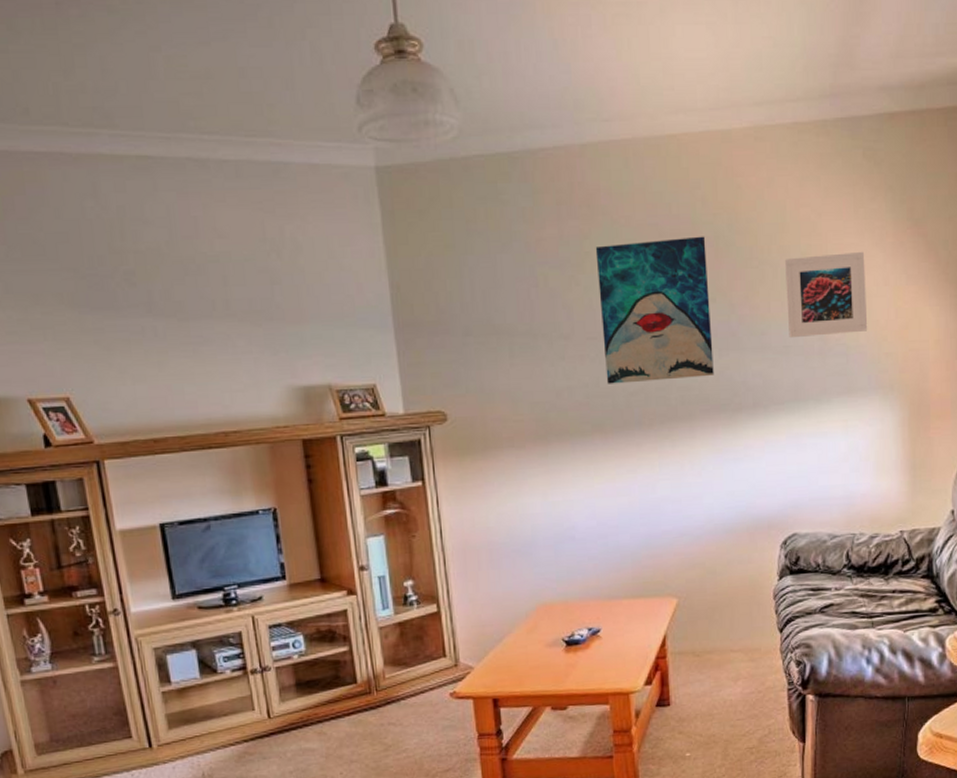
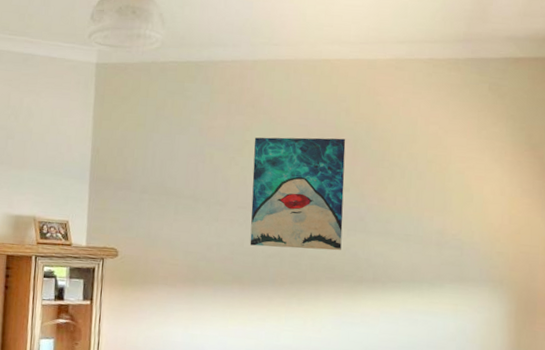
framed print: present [785,251,868,339] -> none [410,163,484,232]

